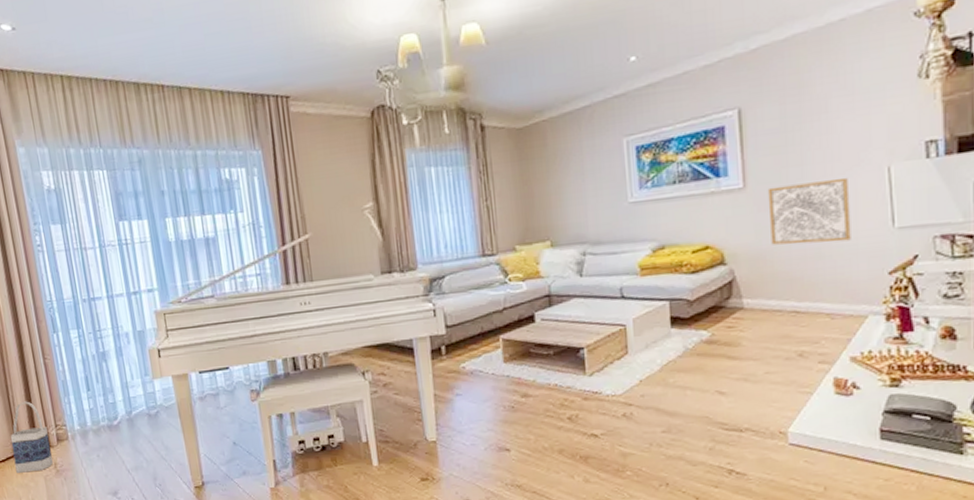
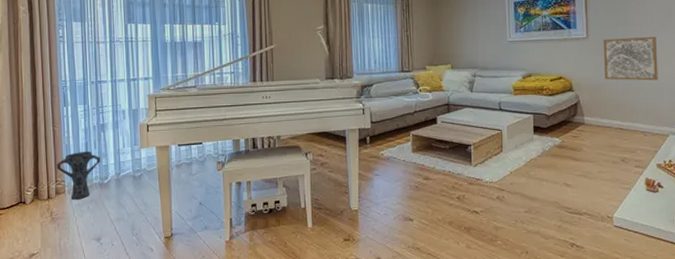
bag: present [10,401,53,473] -> none [16,160,50,219]
vase: none [53,386,106,447] -> present [56,151,100,200]

